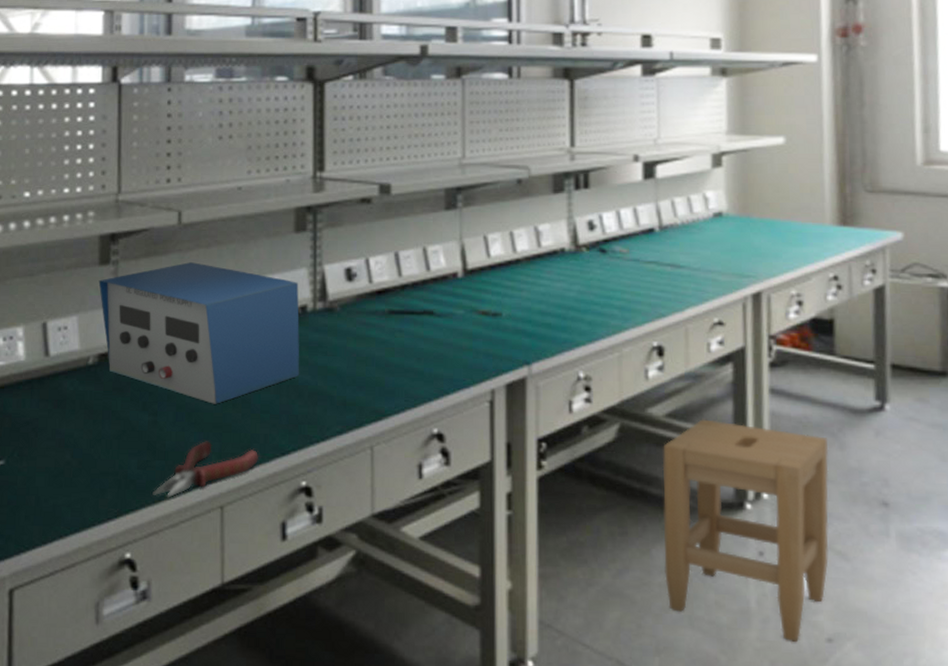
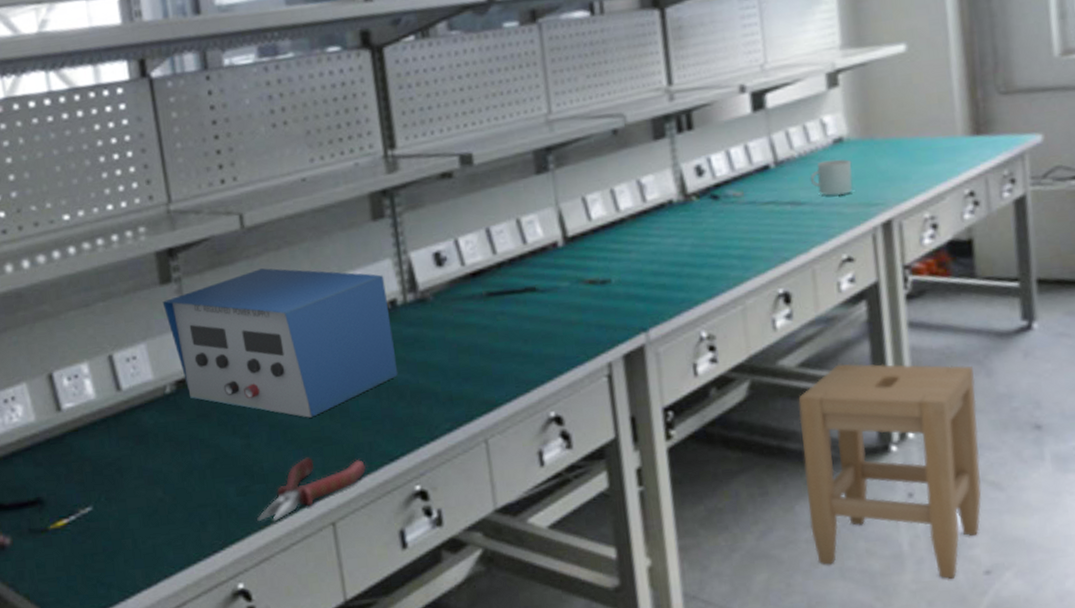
mug: none [690,231,729,264] -> present [810,159,853,196]

